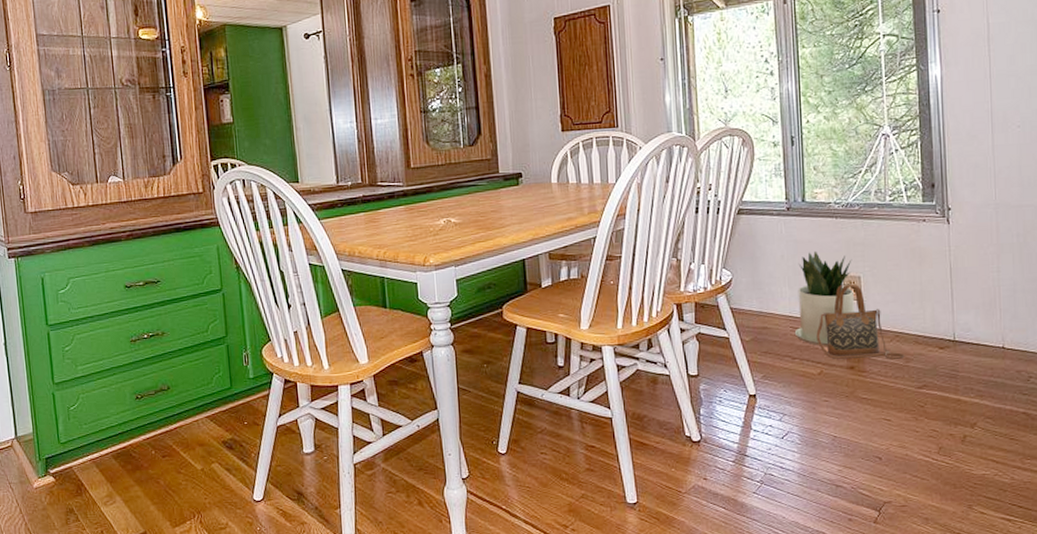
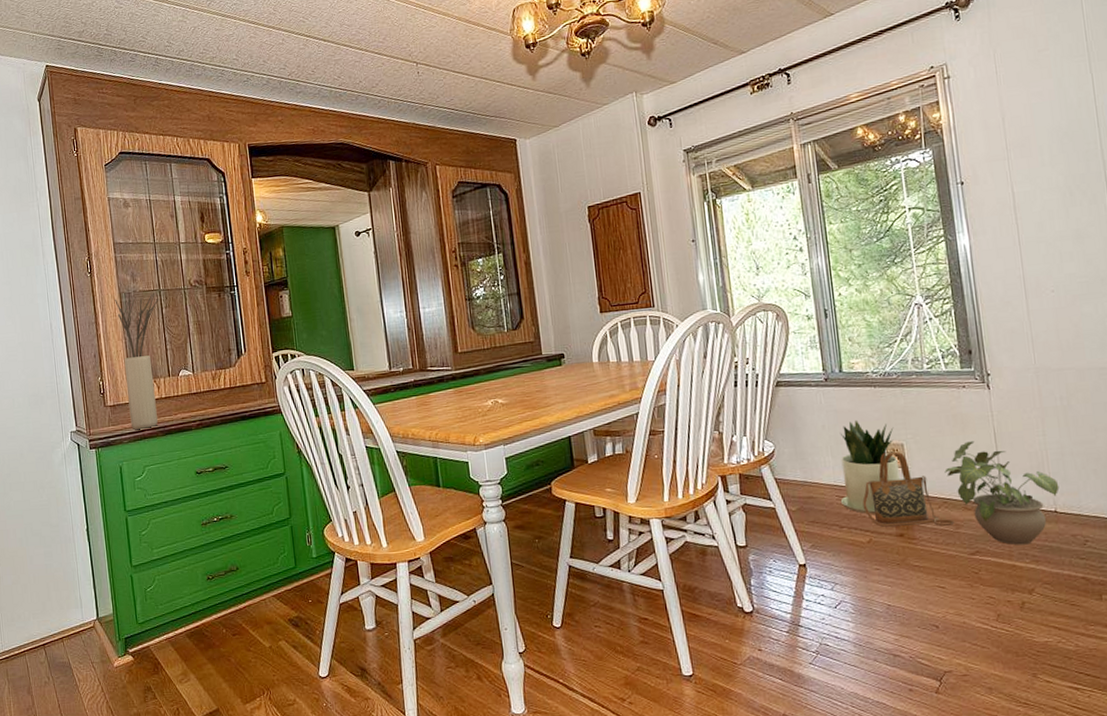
vase: none [37,92,87,239] -> present [115,293,160,429]
potted plant: none [899,275,1009,380] -> present [944,441,1060,545]

